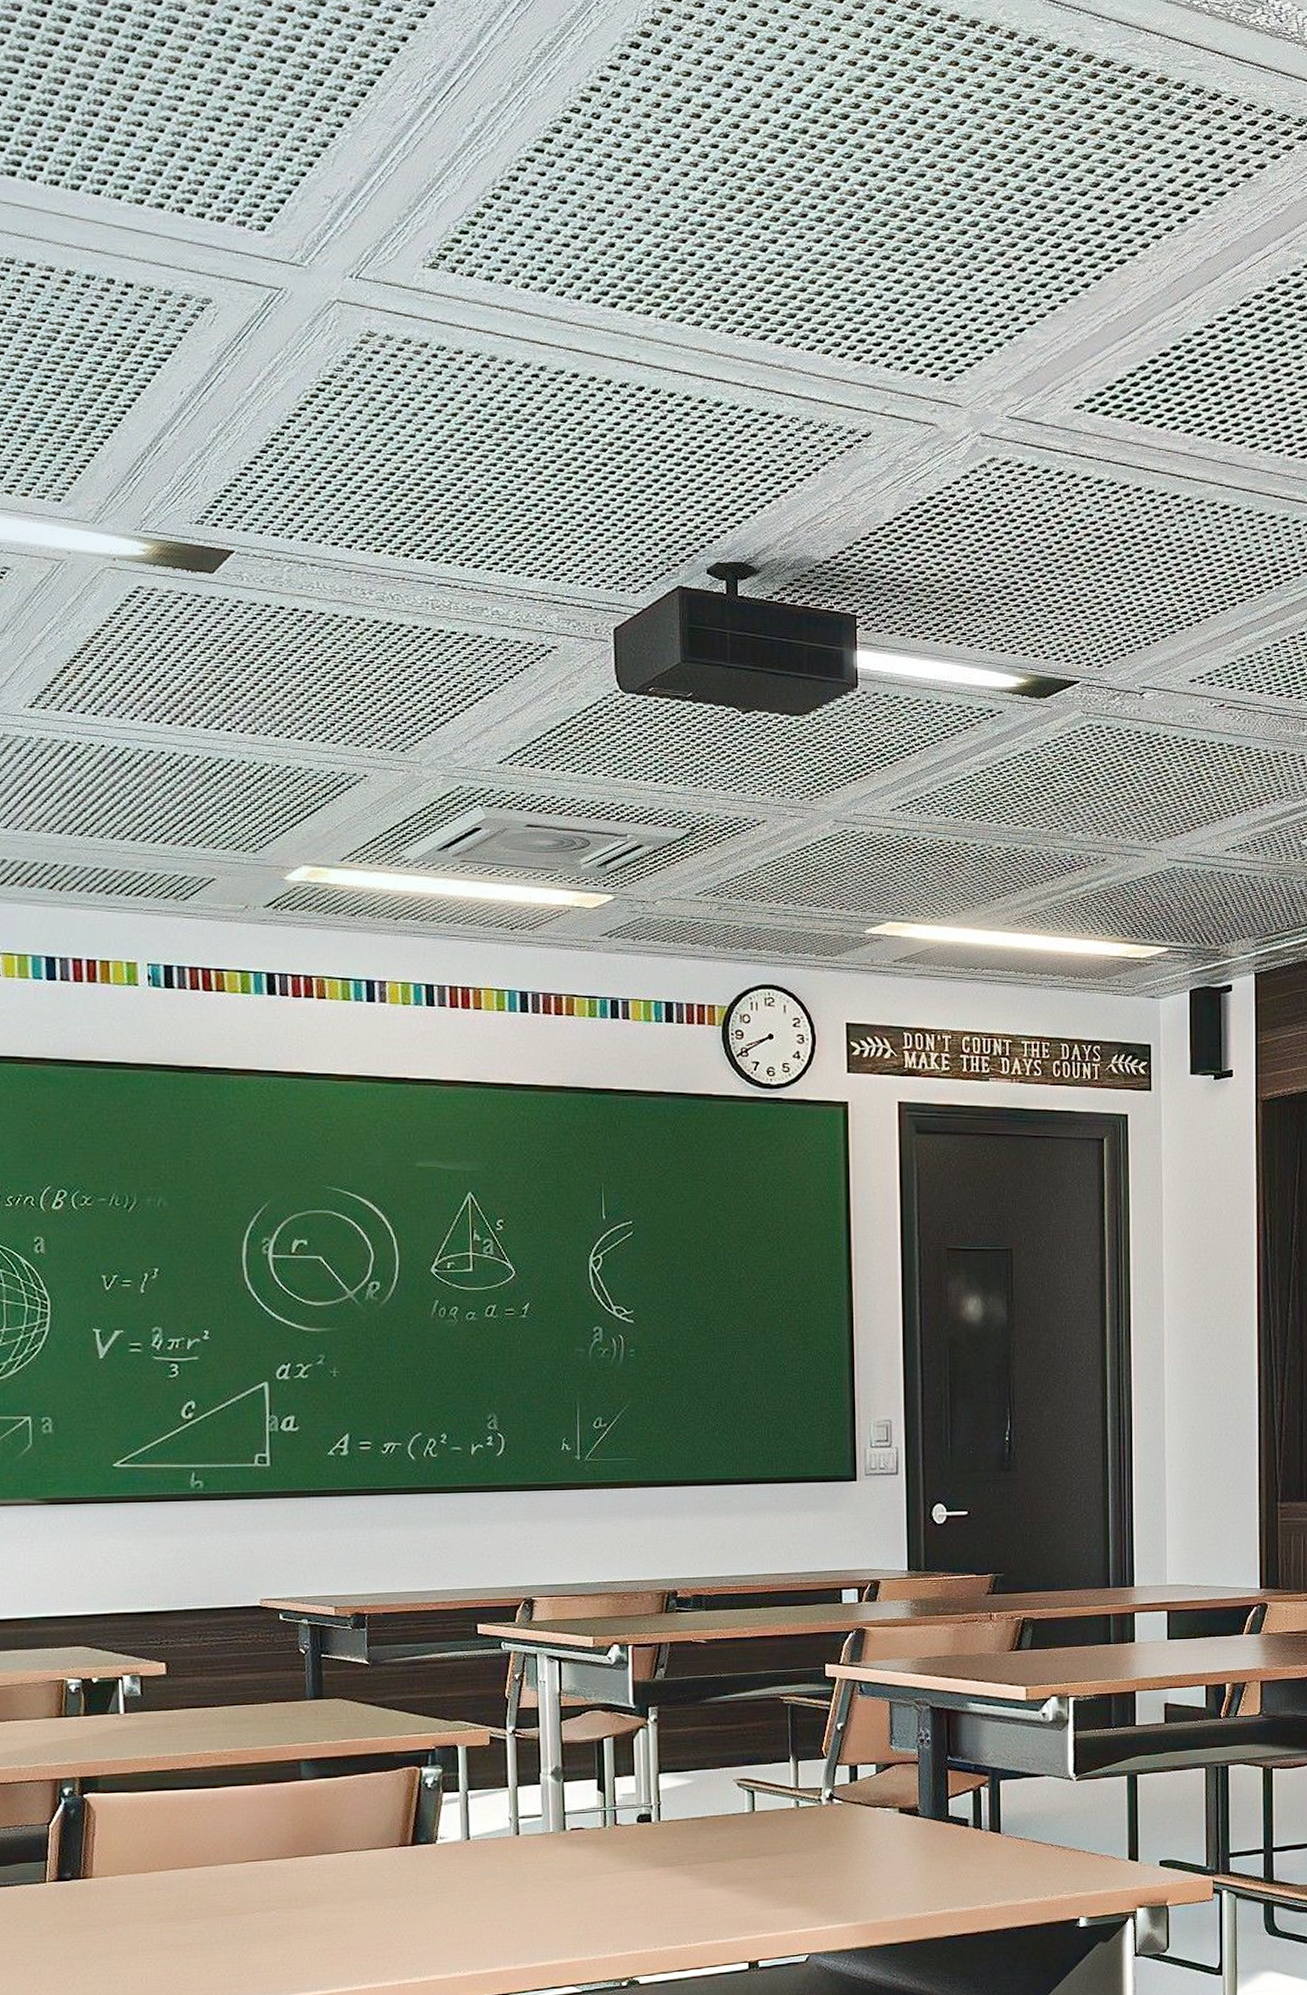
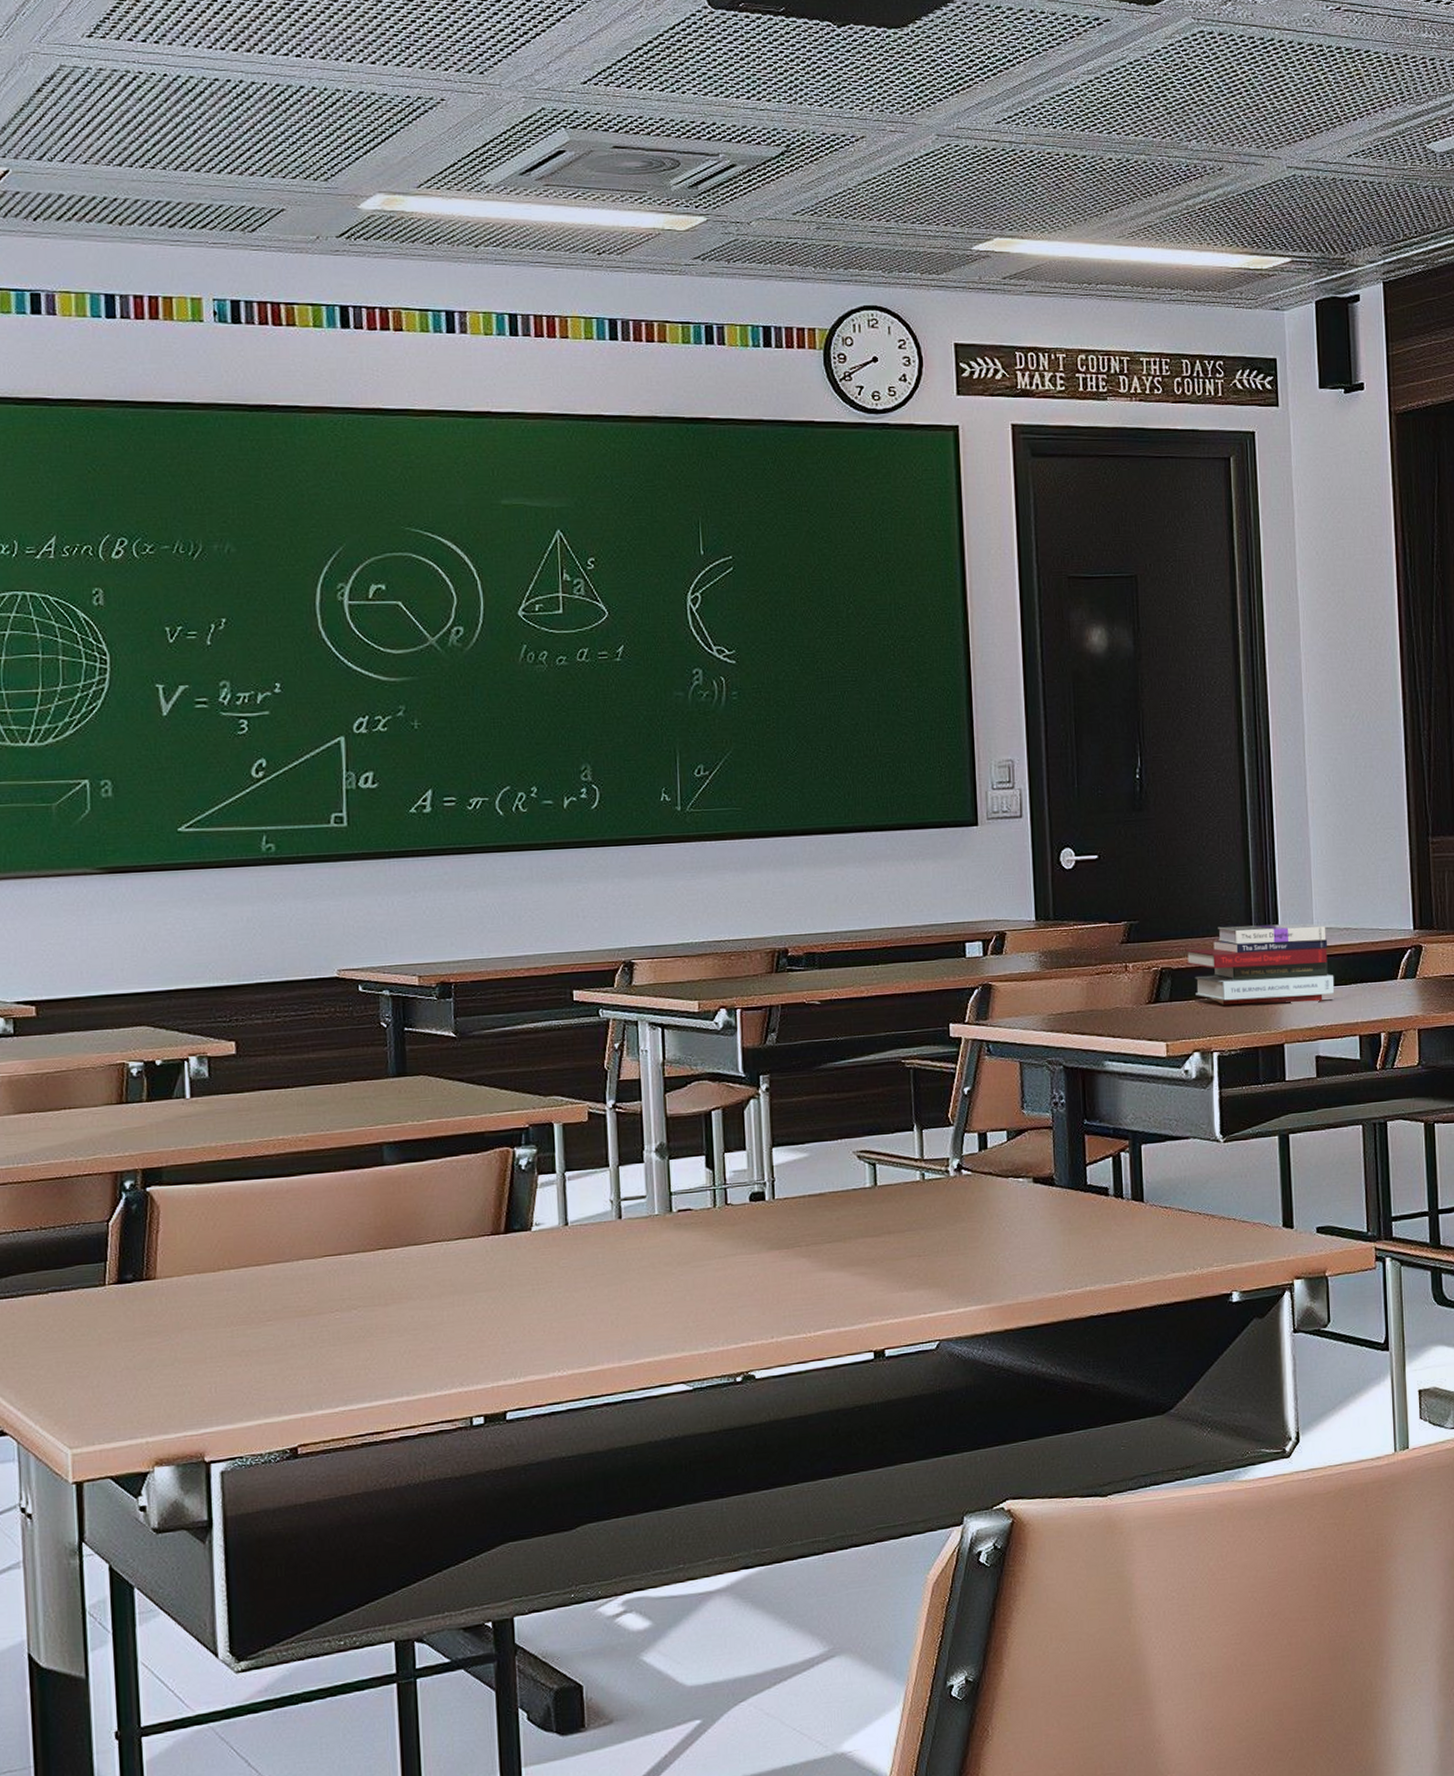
books: none [1047,1579,1185,1654] -> present [1186,923,1335,1005]

